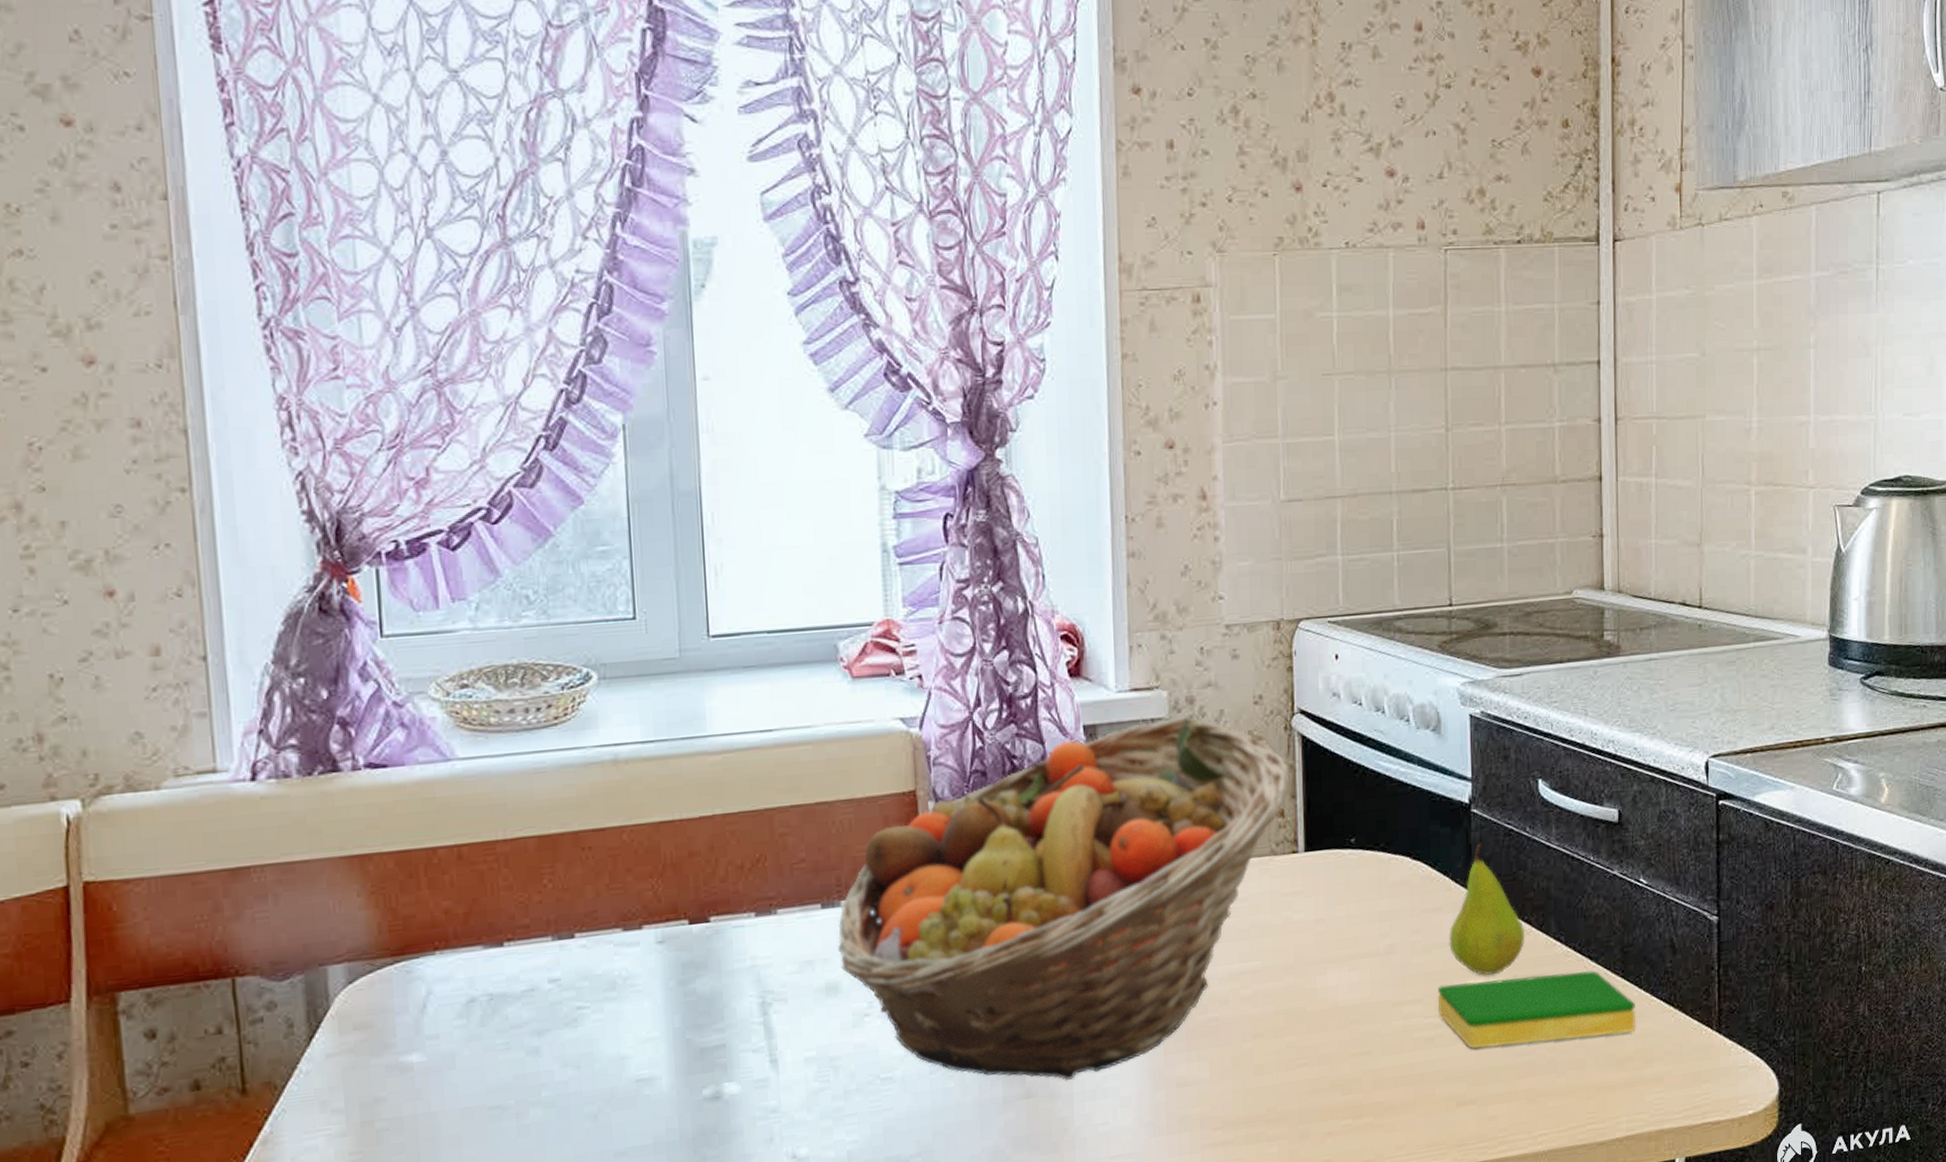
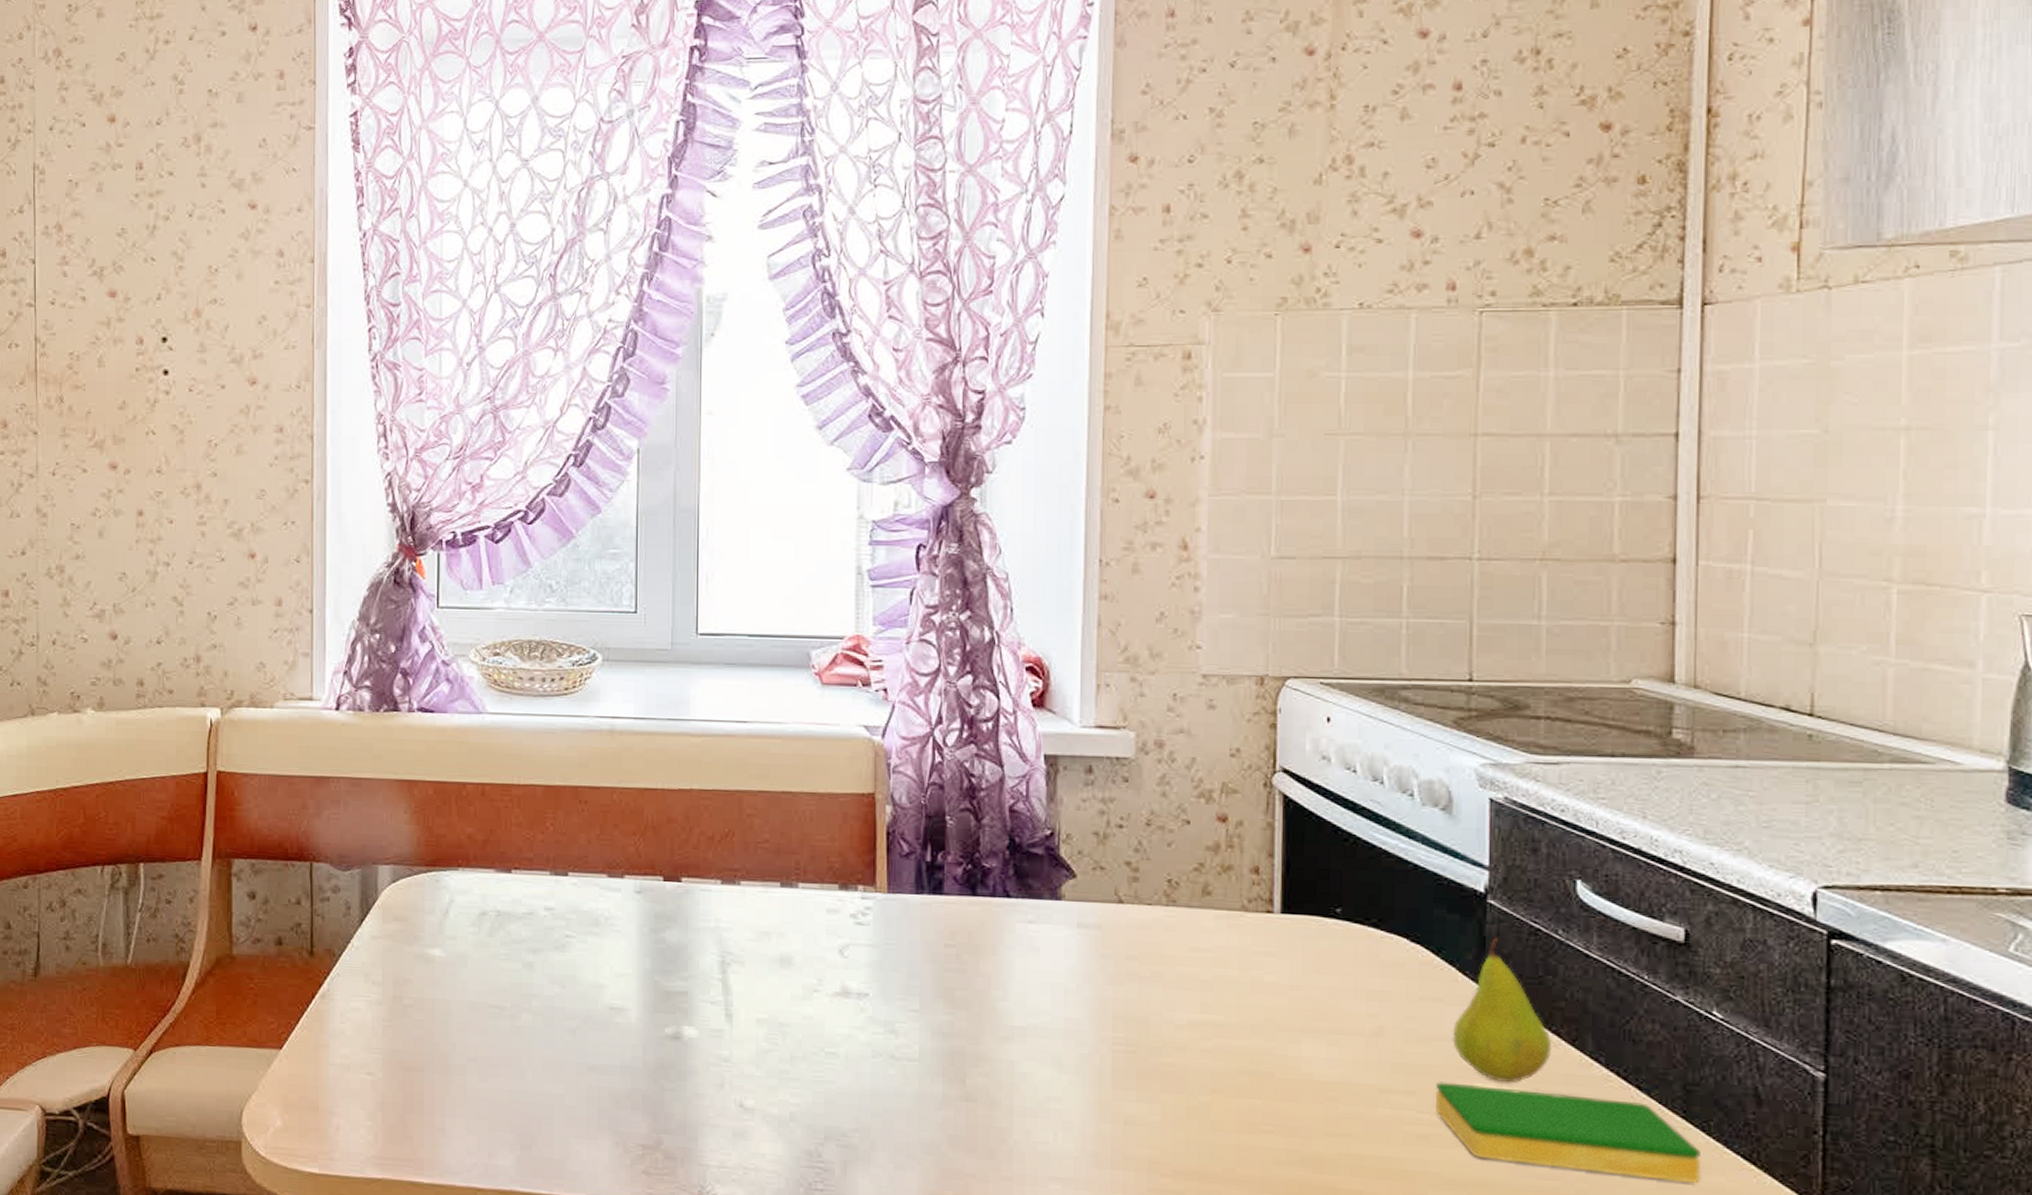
fruit basket: present [837,717,1291,1080] -> none [793,759,1269,1093]

